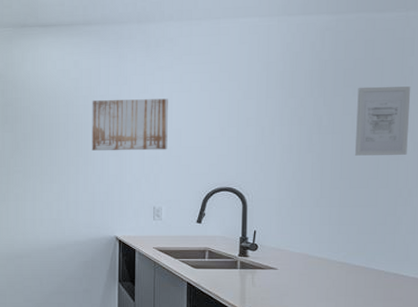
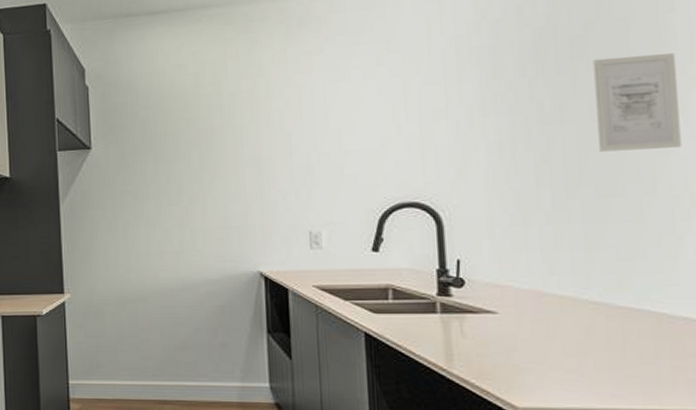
wall art: present [92,98,168,151] -> none [218,91,324,162]

